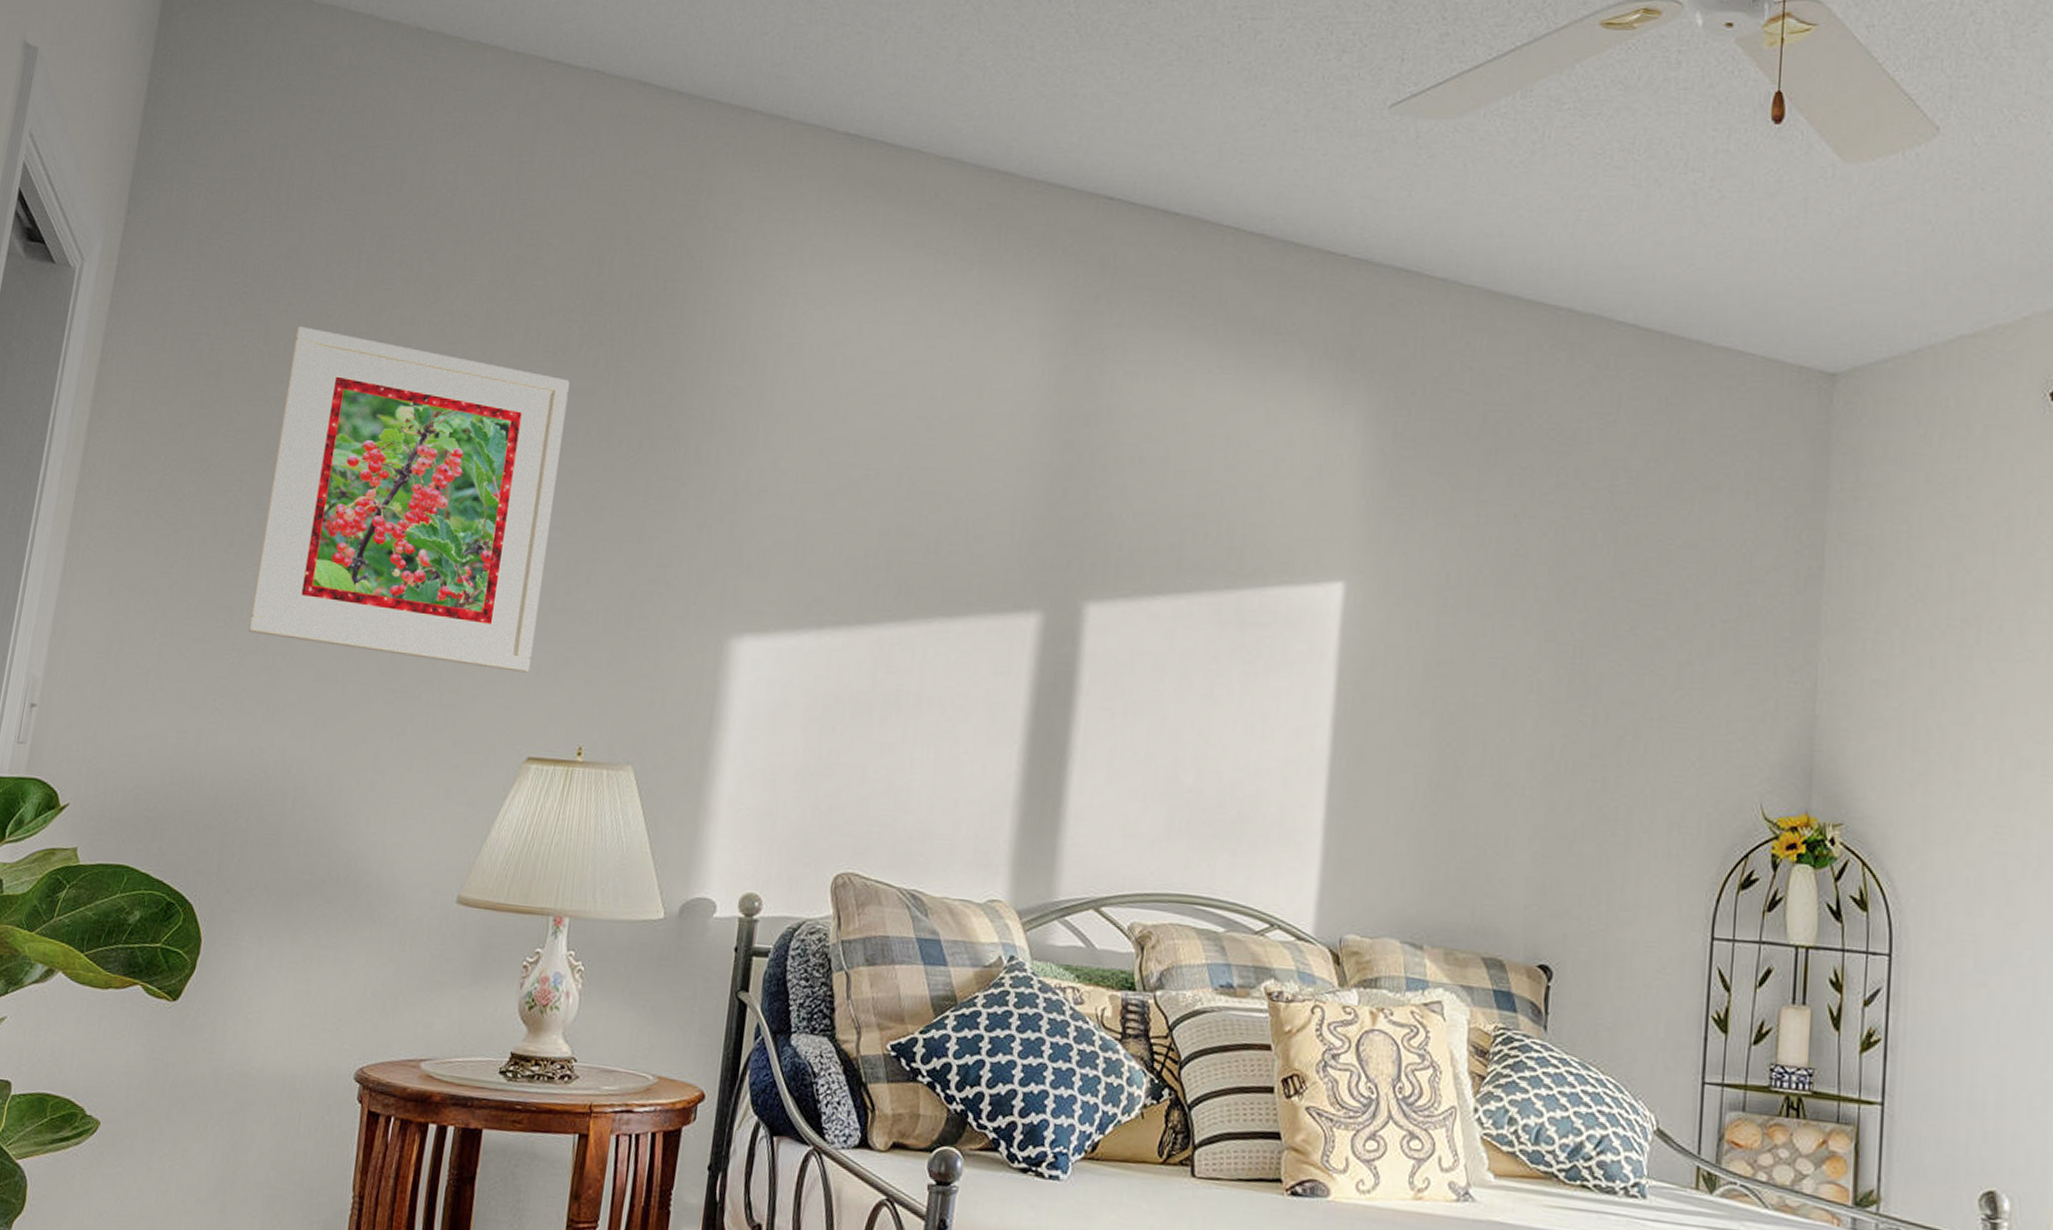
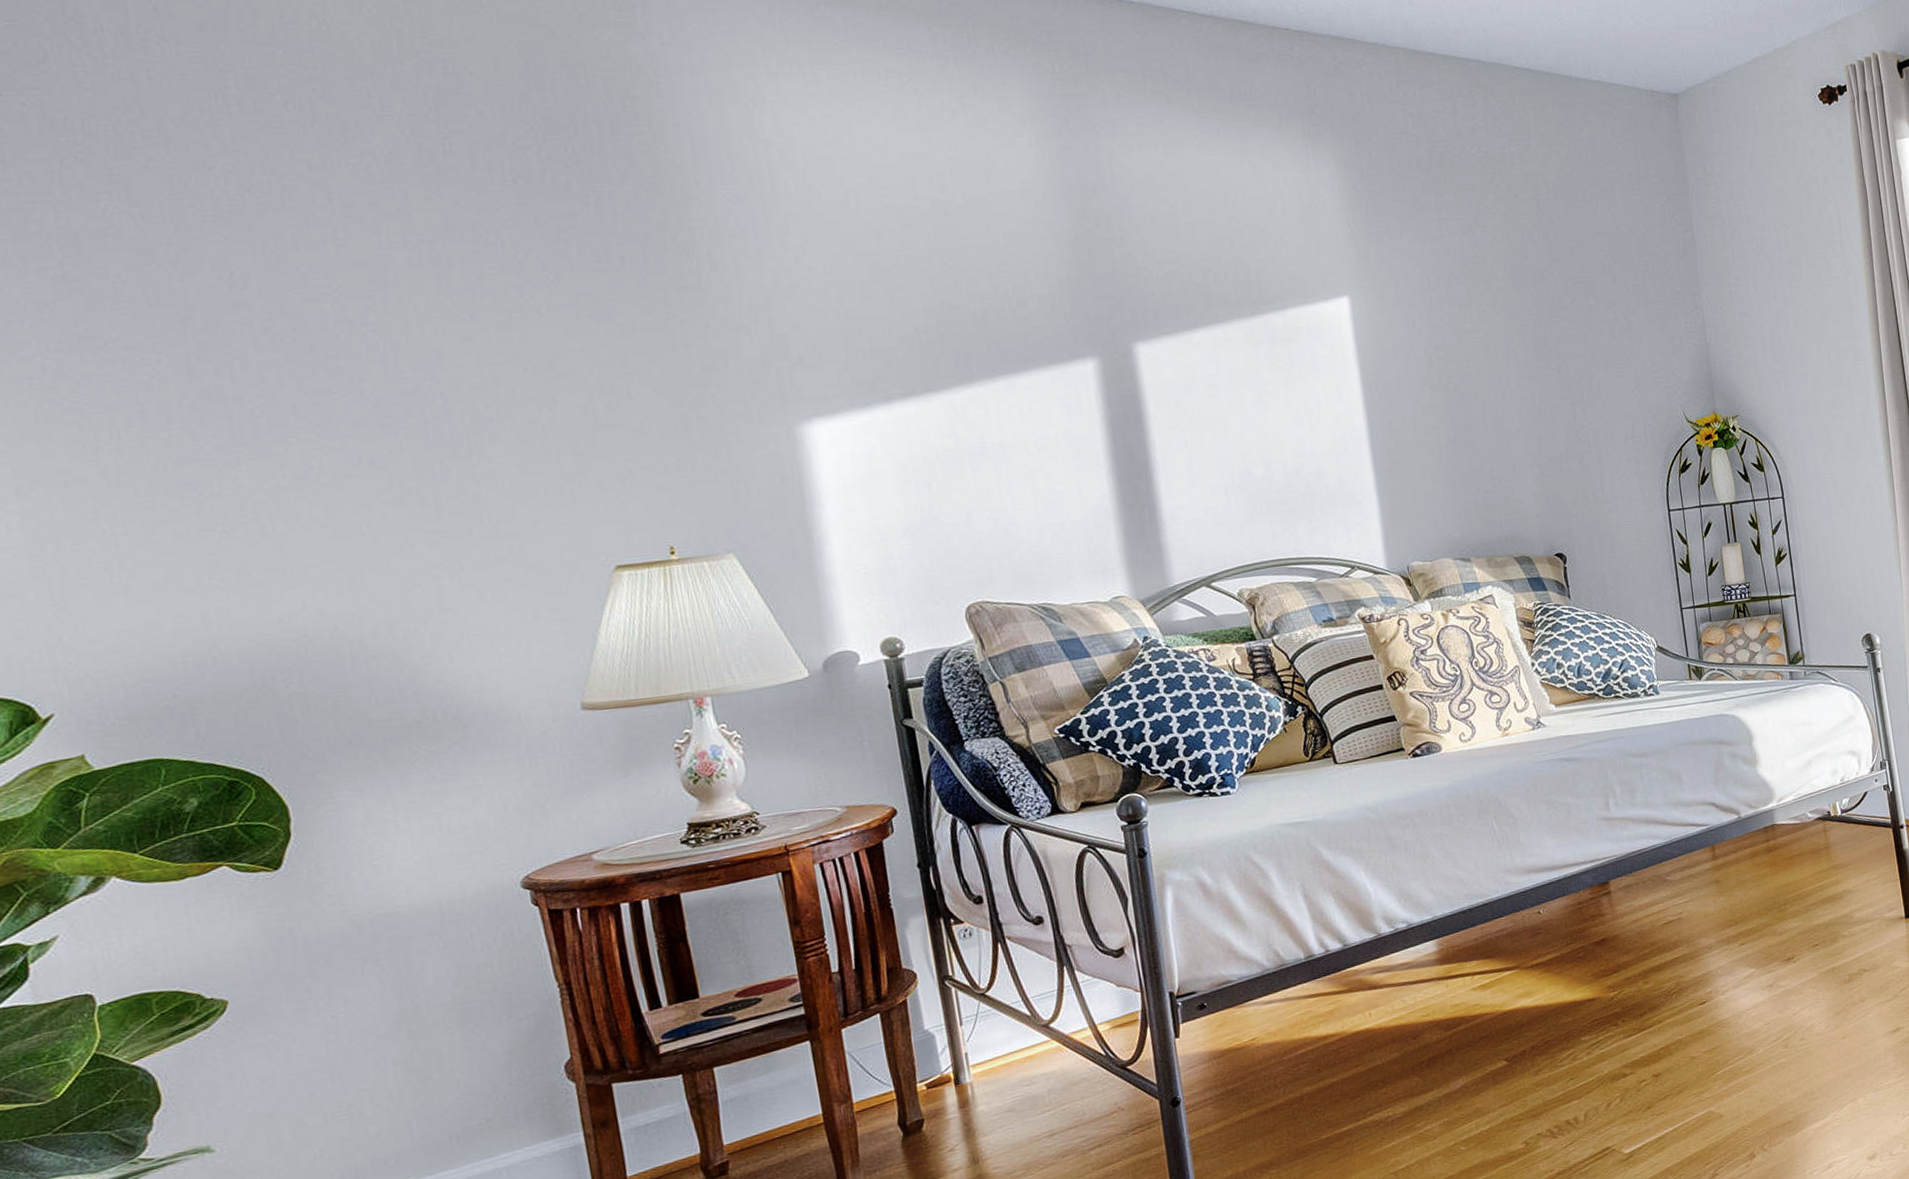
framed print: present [248,326,570,673] -> none [169,182,591,505]

